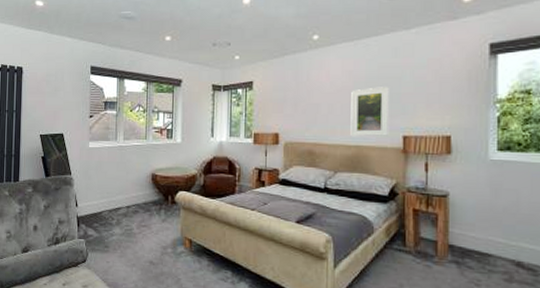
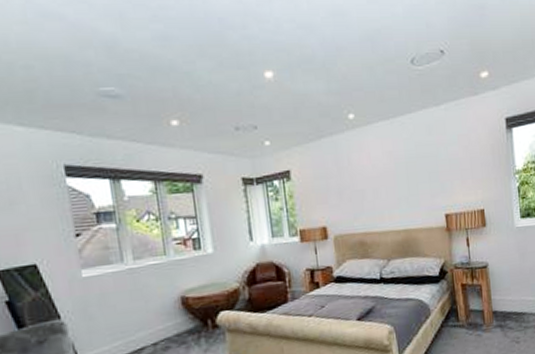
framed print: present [350,87,389,137] -> none [393,166,432,221]

